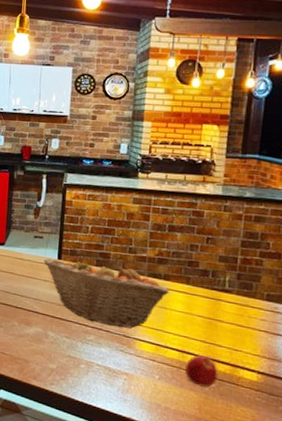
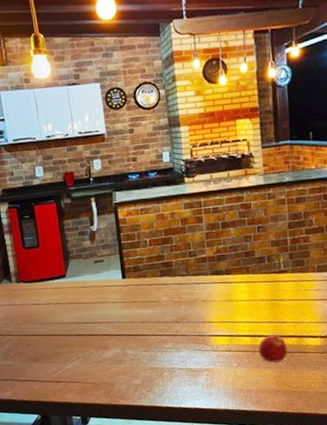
fruit basket: present [43,258,170,329] -> none [108,268,233,331]

